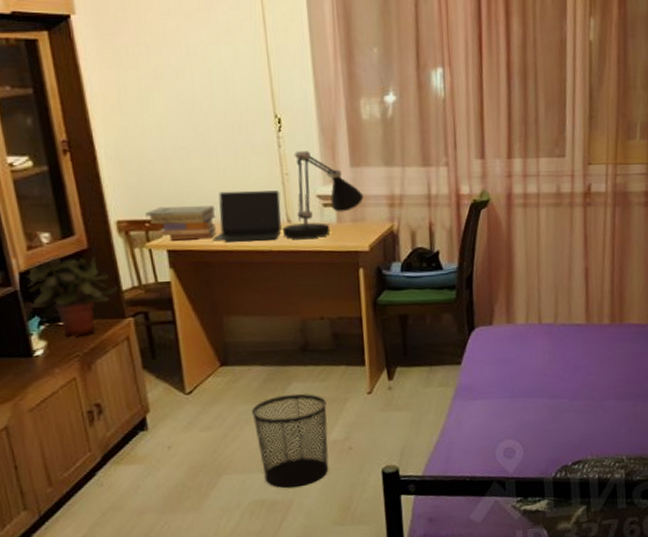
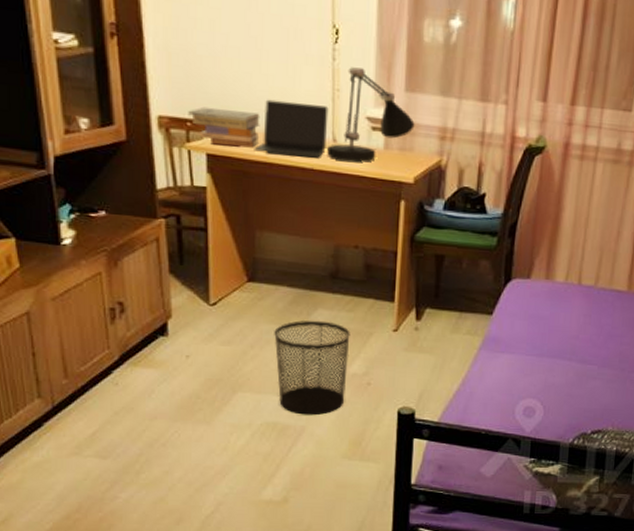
potted plant: present [26,255,118,338] -> none [61,143,153,232]

